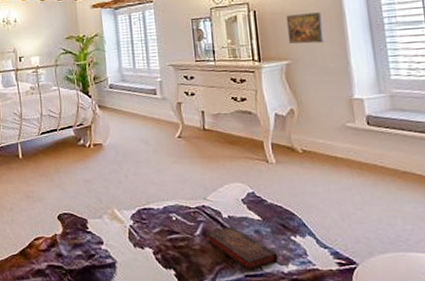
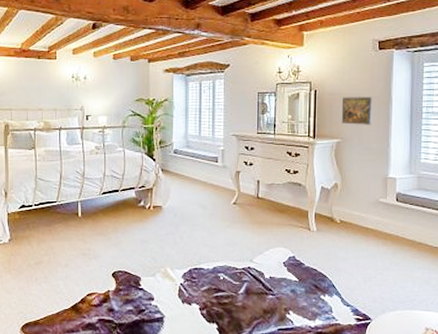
book: present [206,227,278,271] -> none [249,286,307,325]

